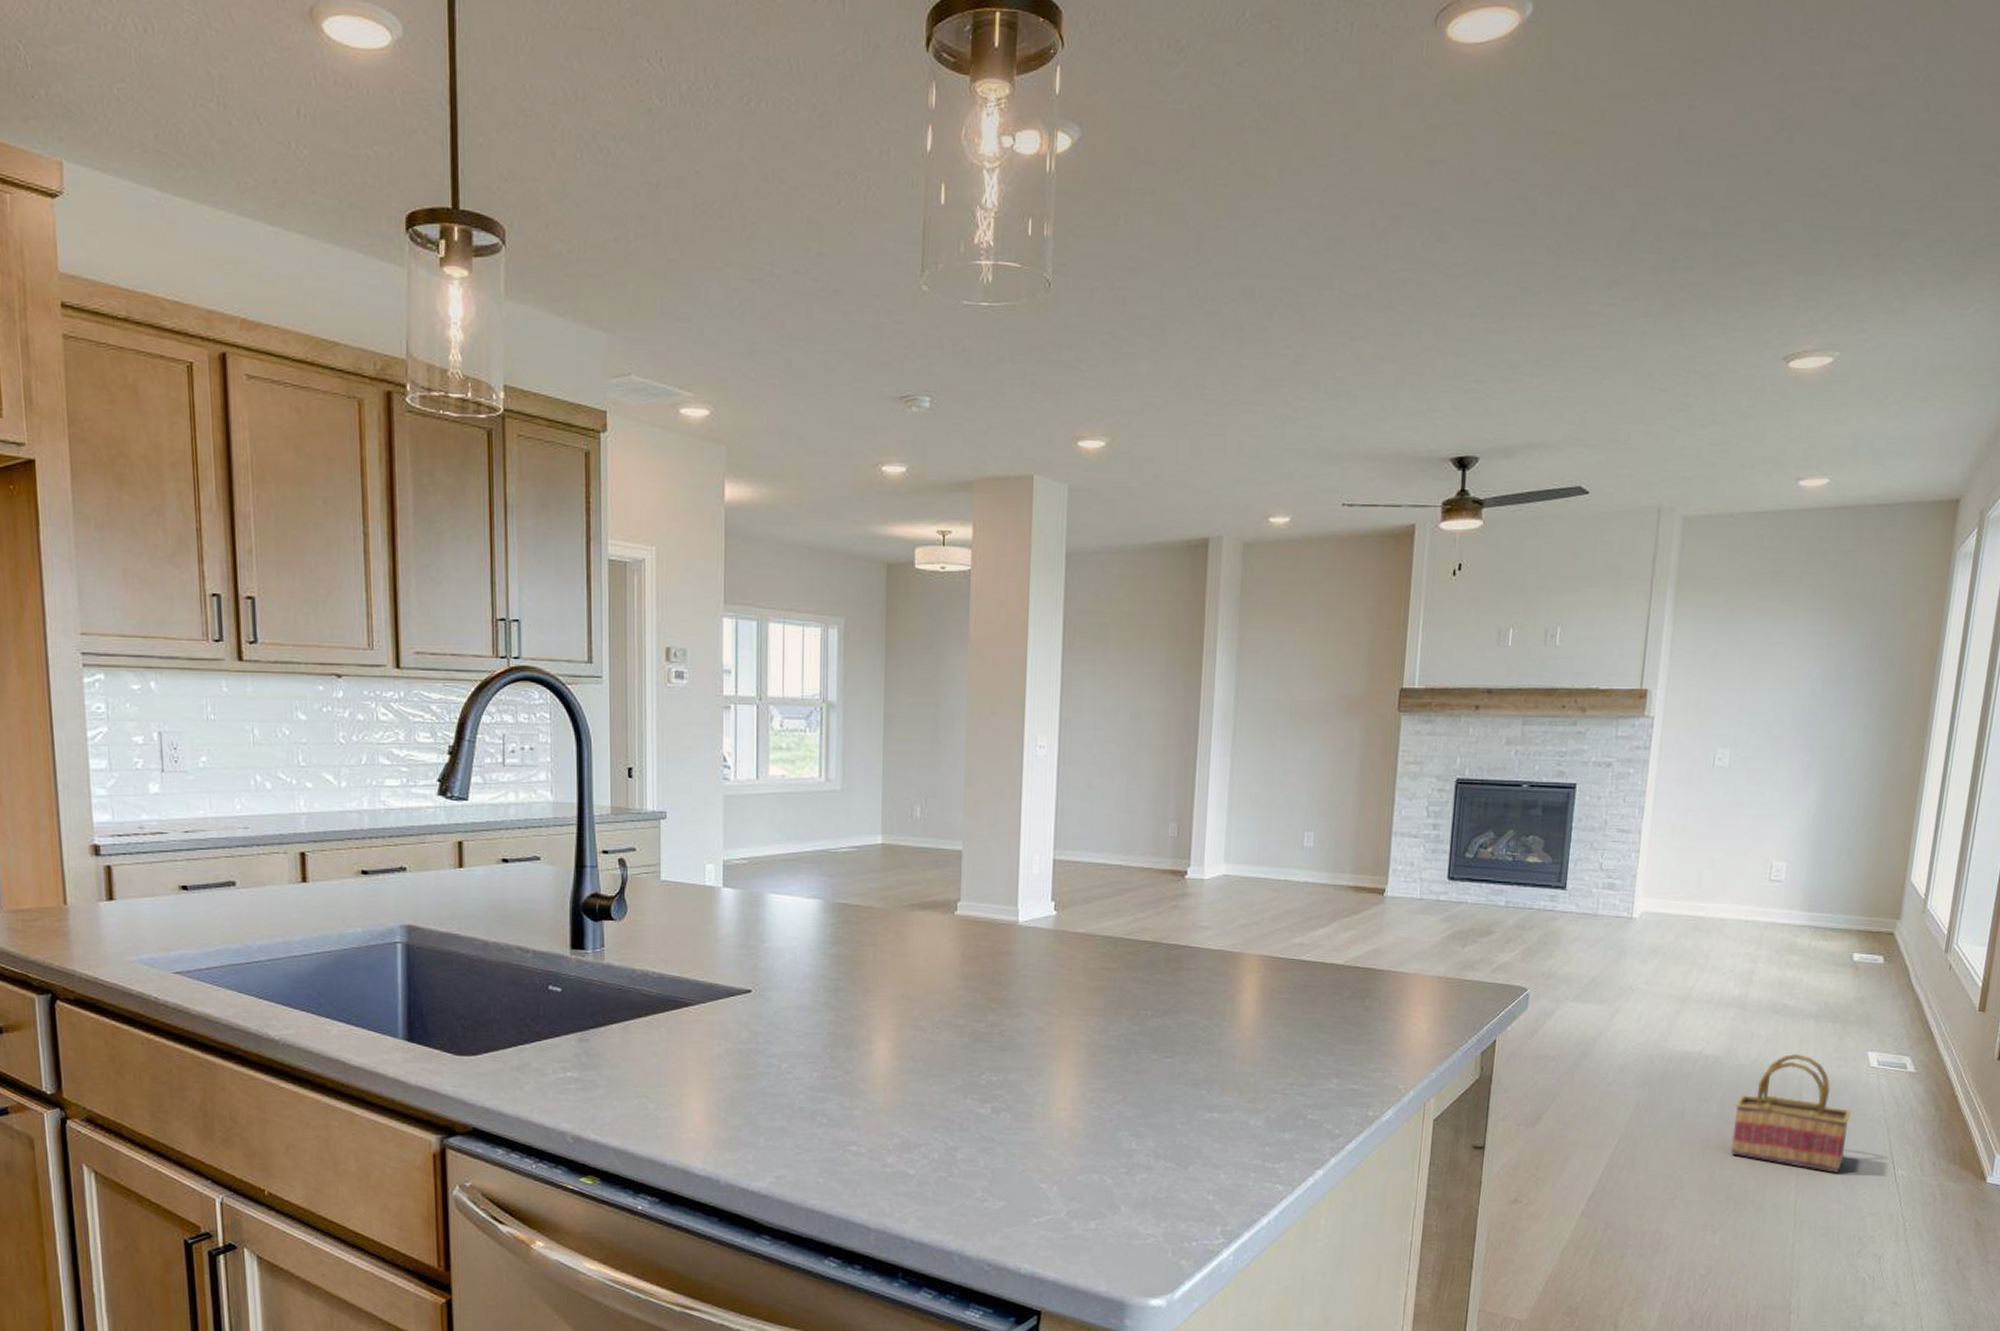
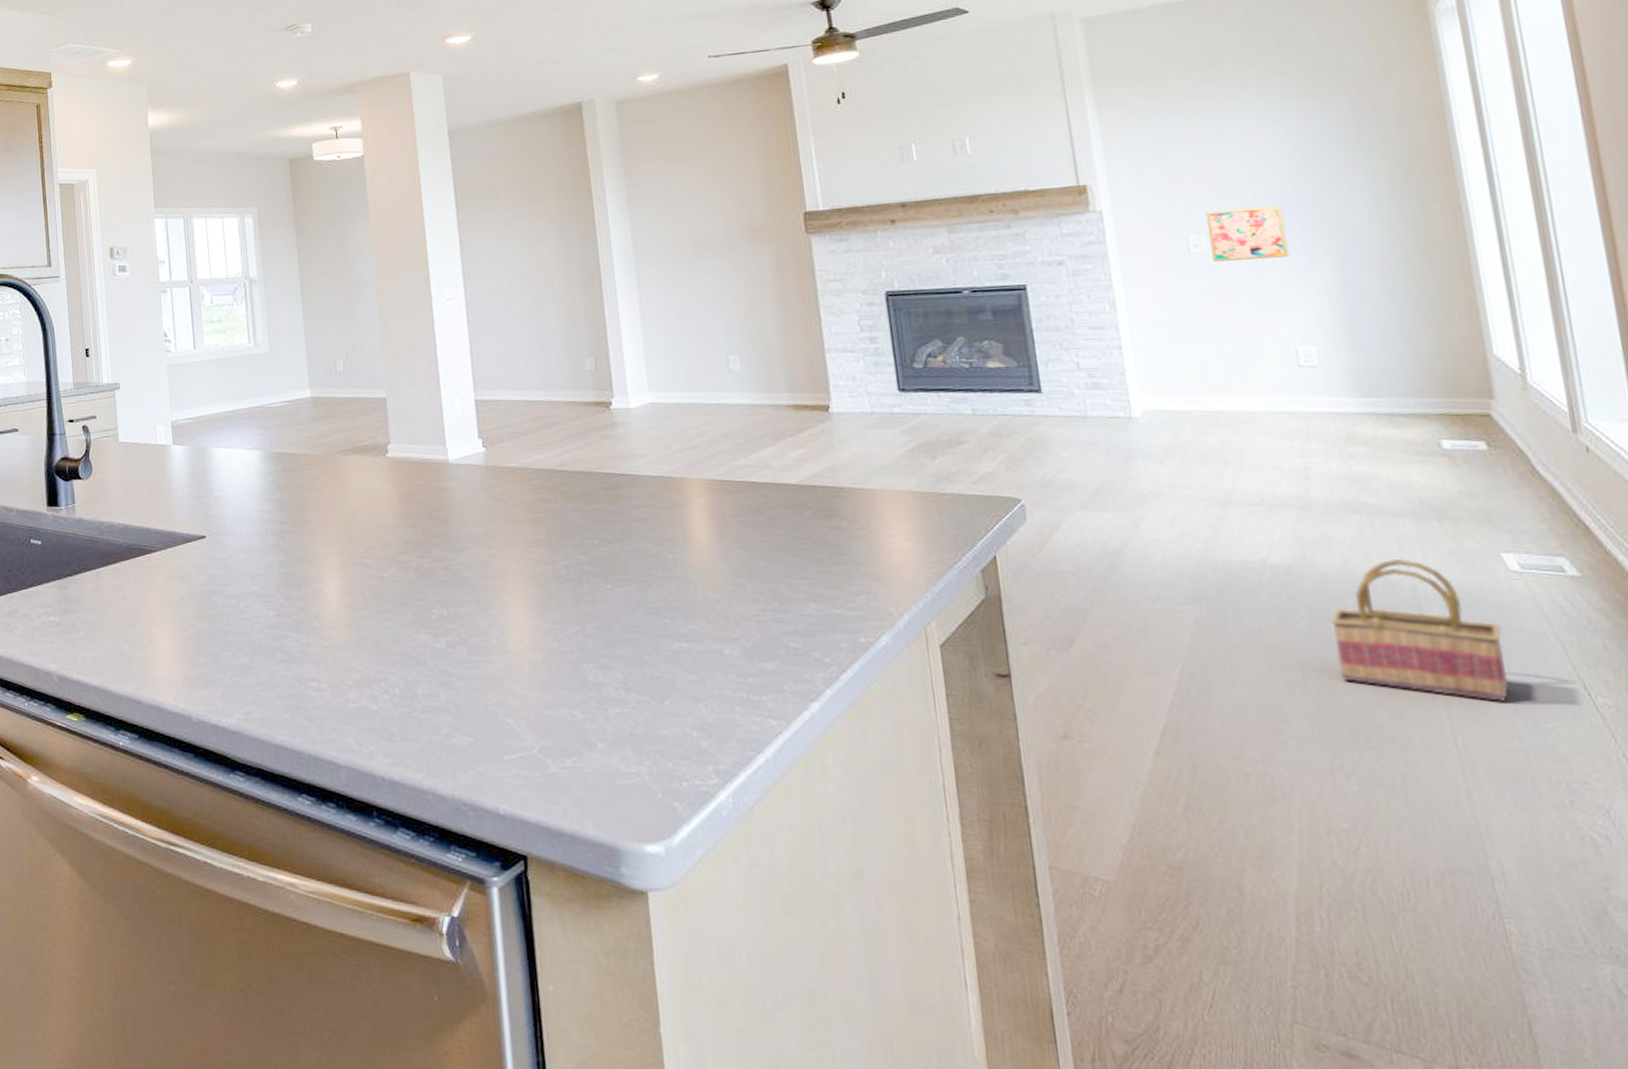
wall art: none [1730,727,1795,777] -> present [1206,205,1290,262]

